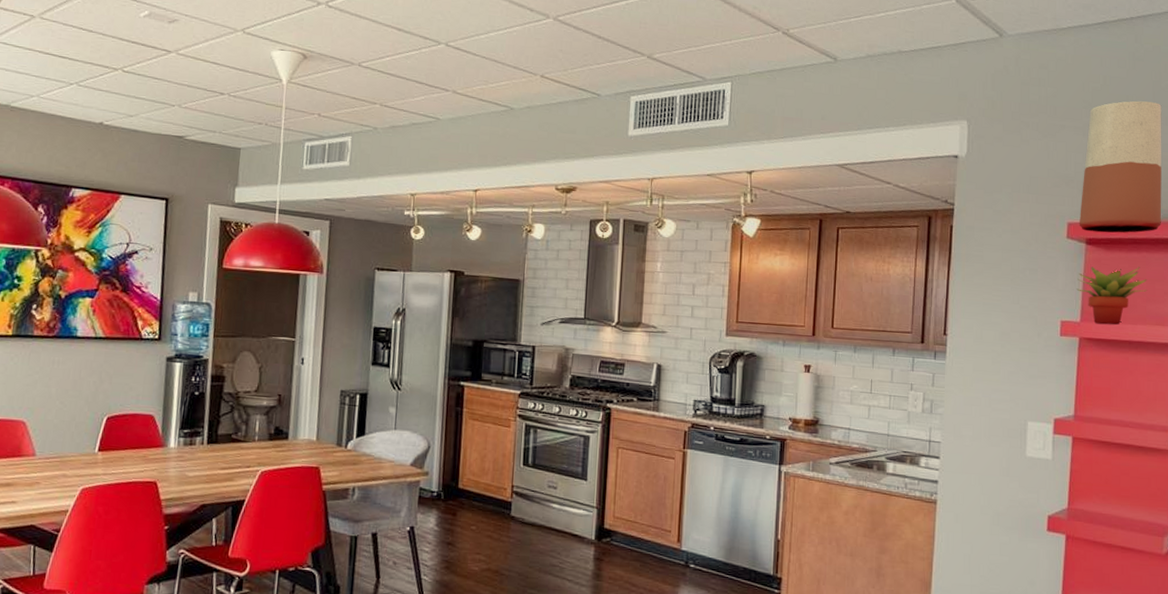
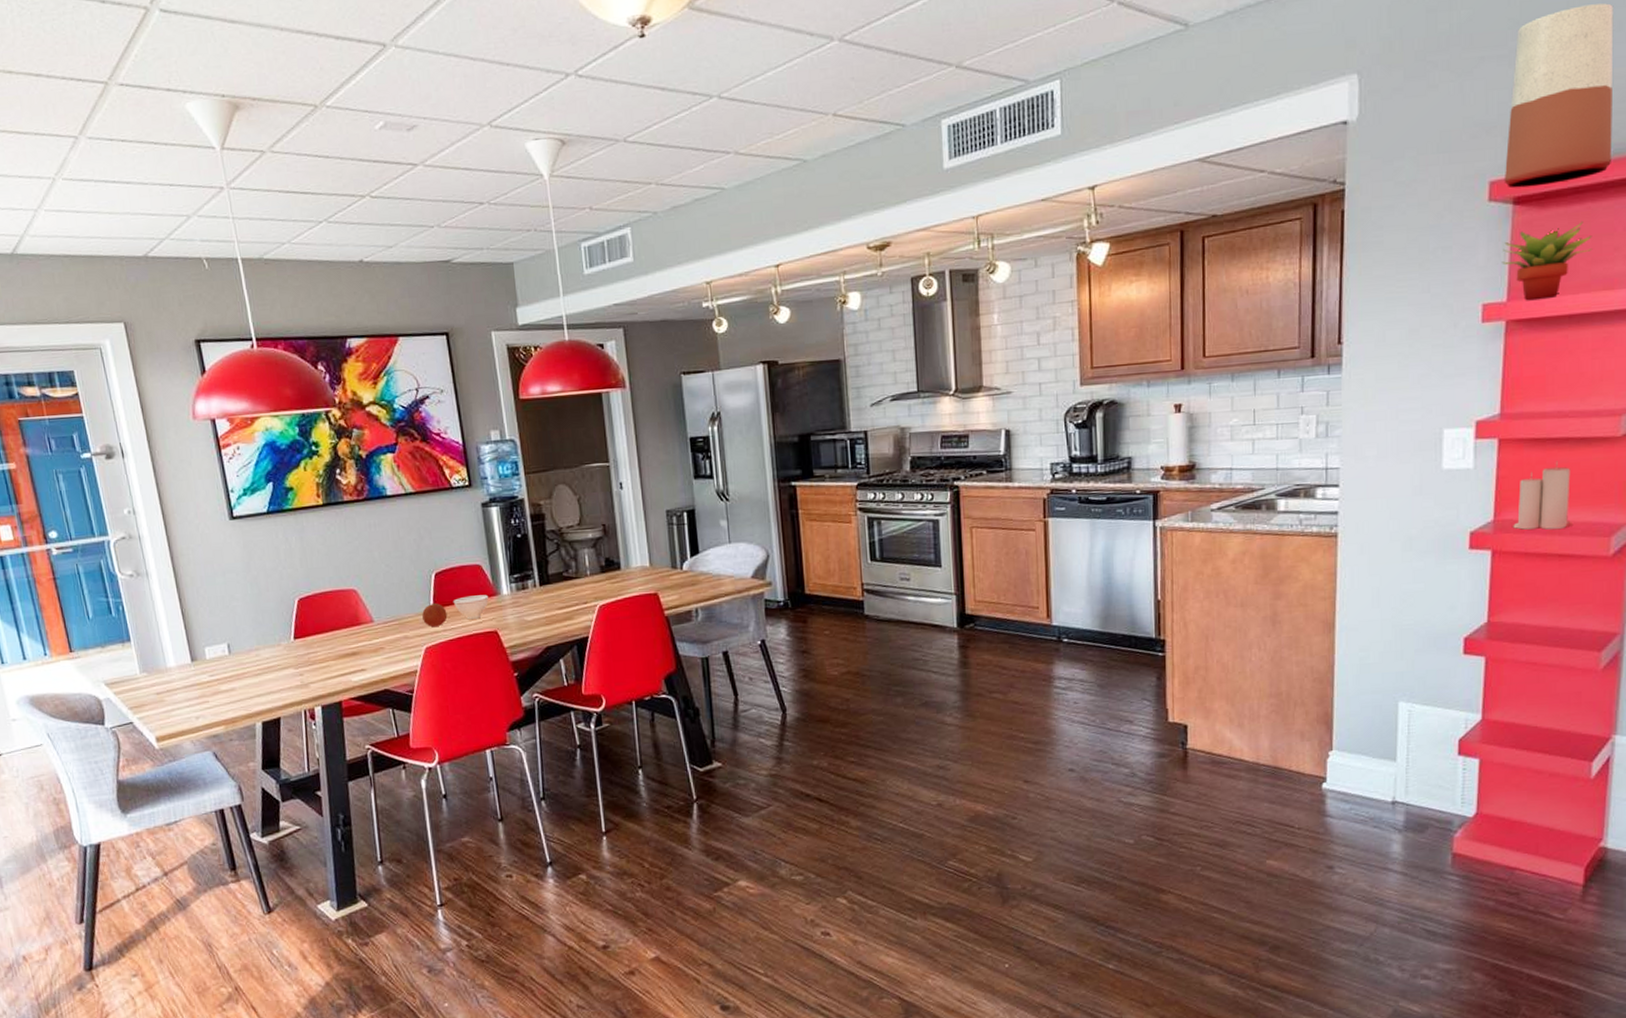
fruit: none [85,446,111,470] -> present [422,603,448,627]
bowl: none [118,443,156,468] -> present [453,595,489,620]
candle: none [1084,463,1132,525] -> present [1513,461,1572,530]

